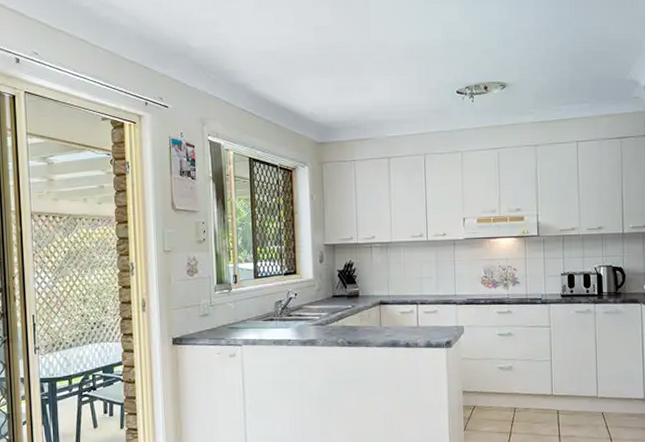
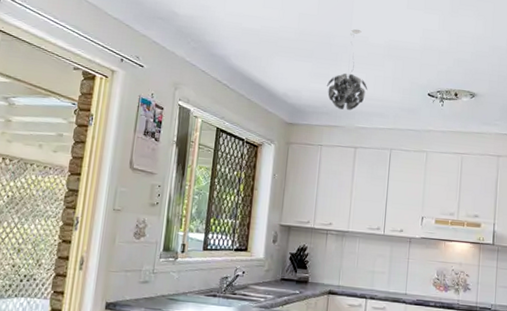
pendant light: none [351,35,394,121] -> present [326,29,368,111]

